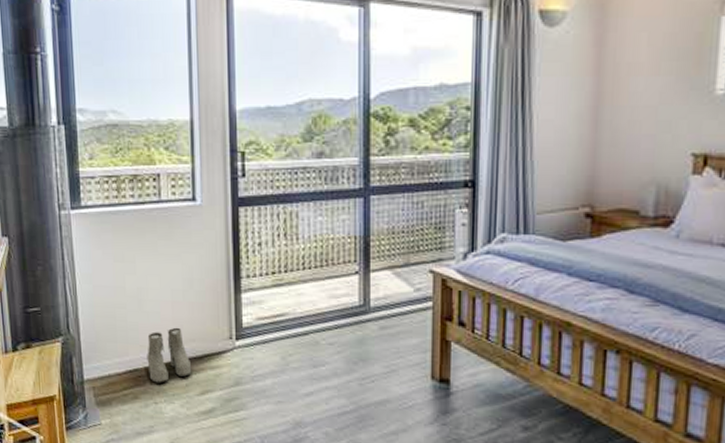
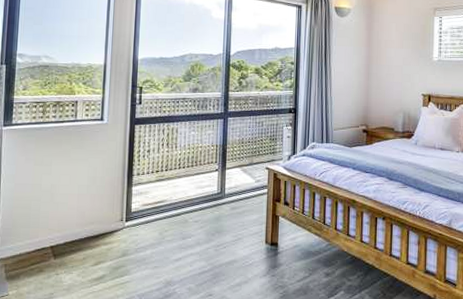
boots: present [147,327,192,383] -> none [53,214,89,258]

